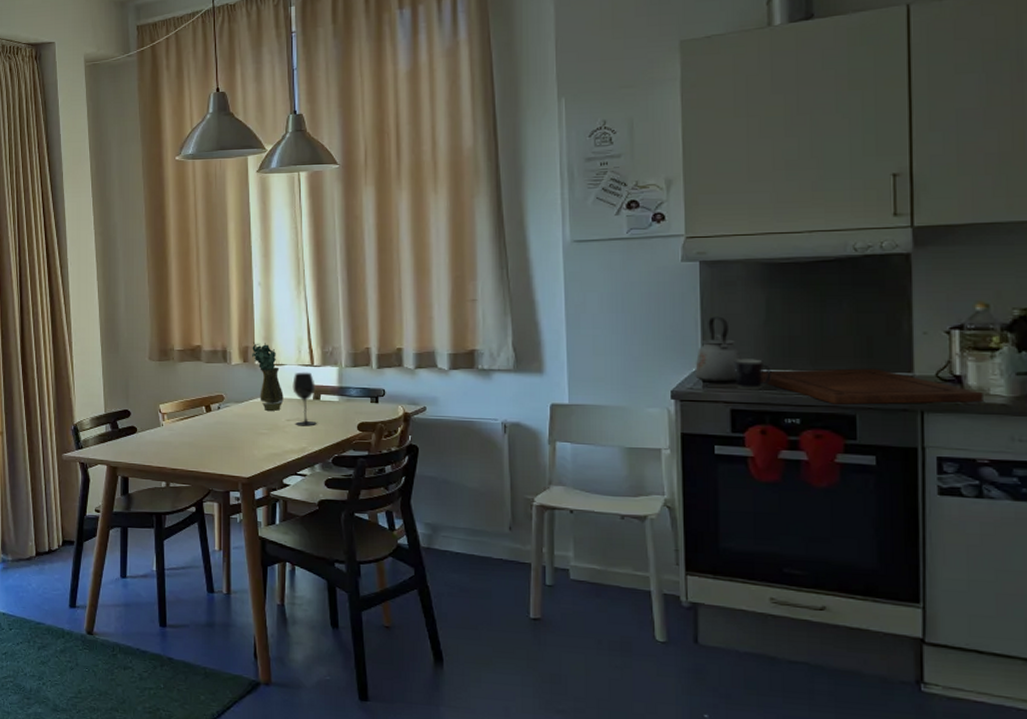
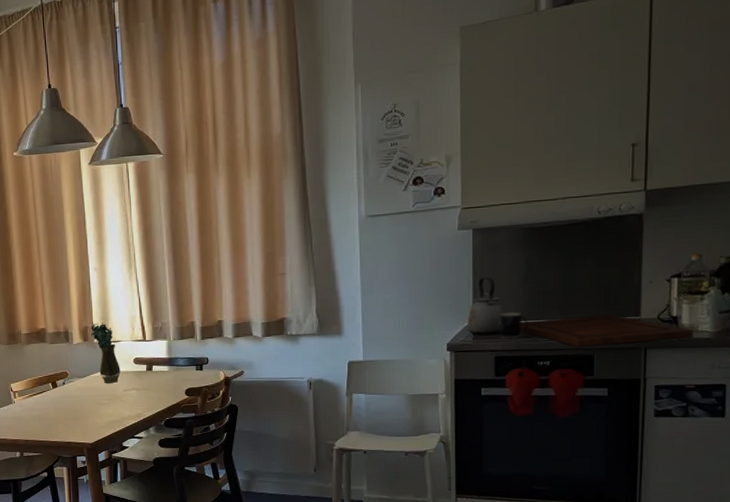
wineglass: present [292,372,317,426] -> none [128,346,150,395]

